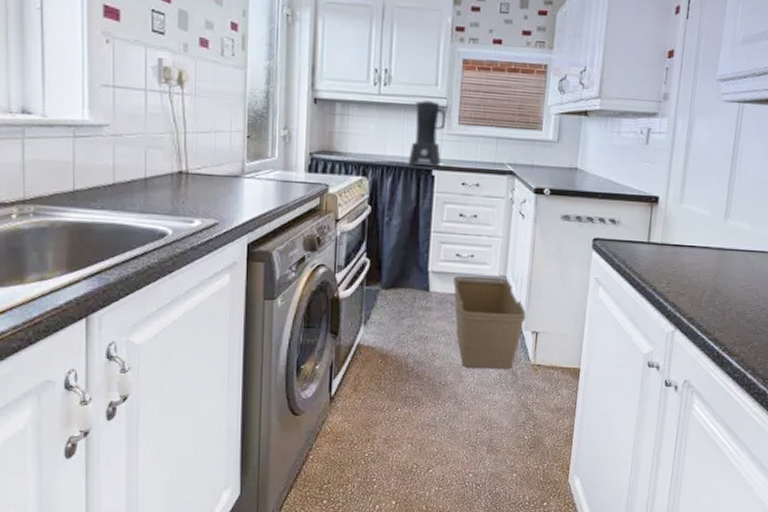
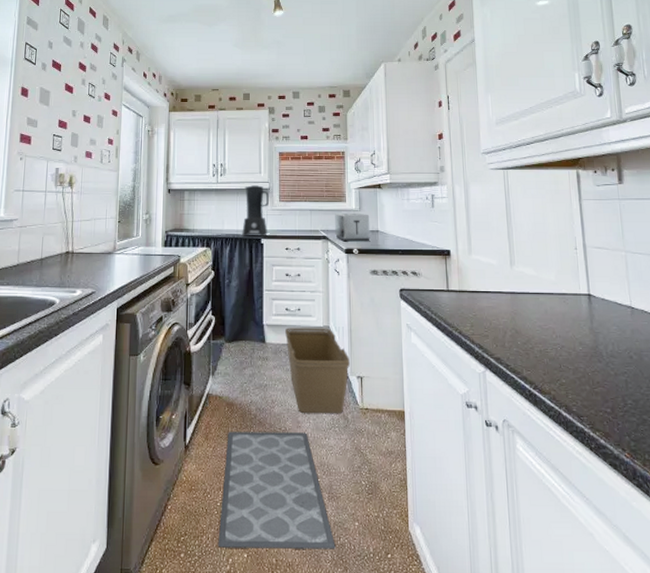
bath mat: none [364,384,490,498] -> present [218,431,336,549]
toaster: none [524,144,569,181] -> present [335,213,370,242]

